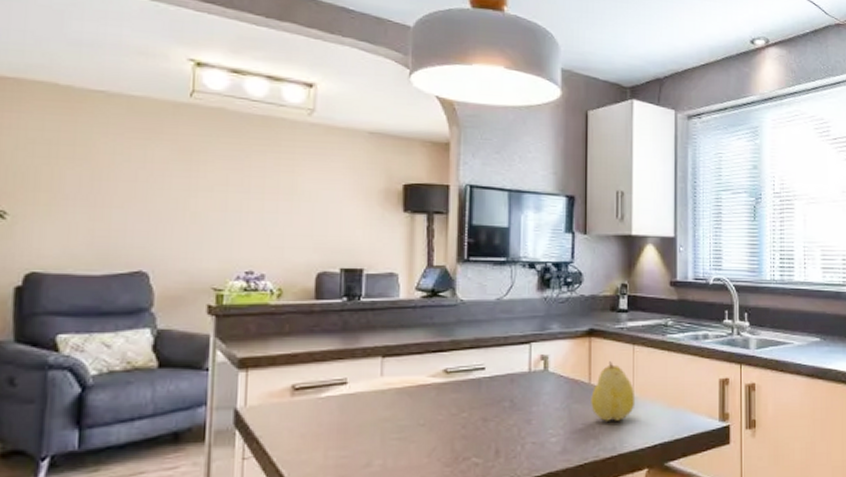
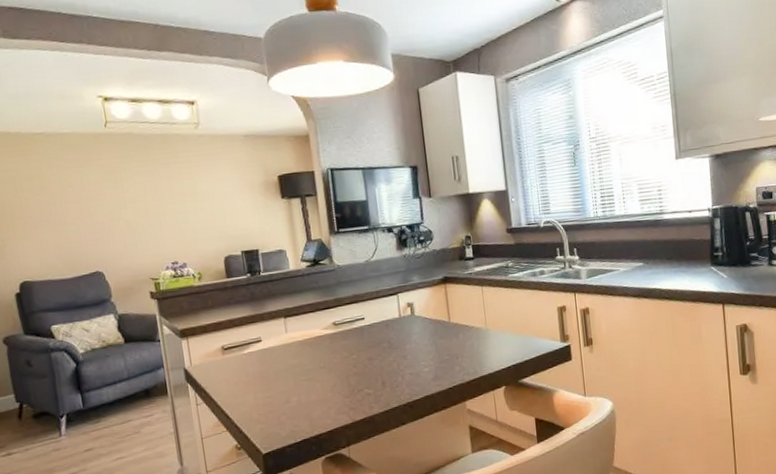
fruit: present [591,361,636,421] -> none [452,302,489,351]

